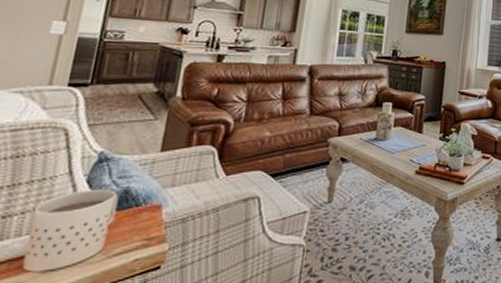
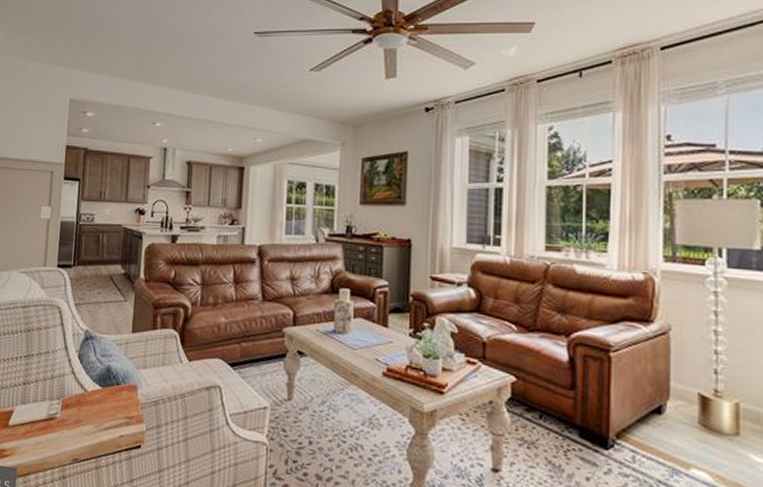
mug: present [21,188,119,272] -> none [40,364,103,437]

